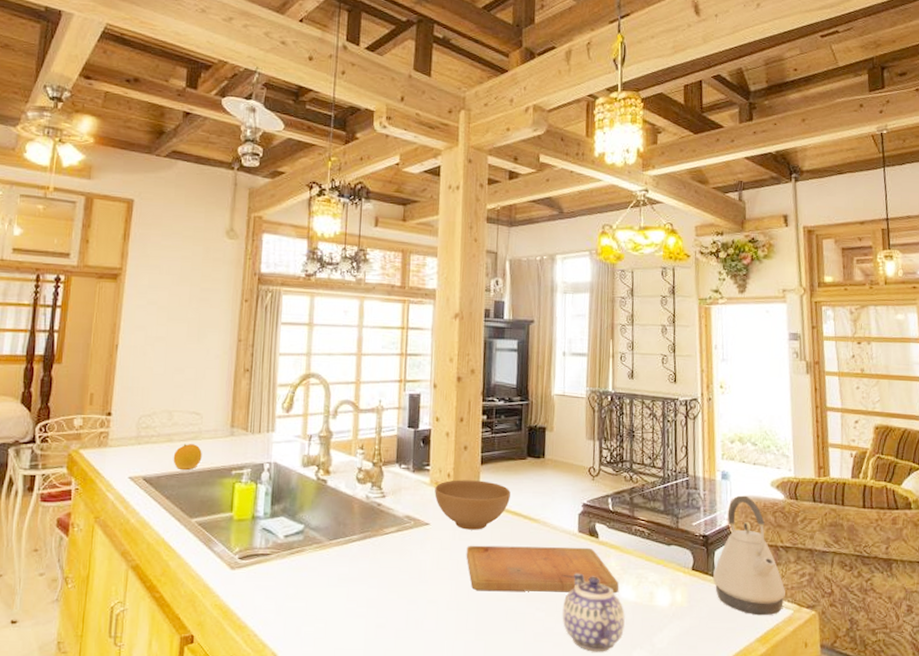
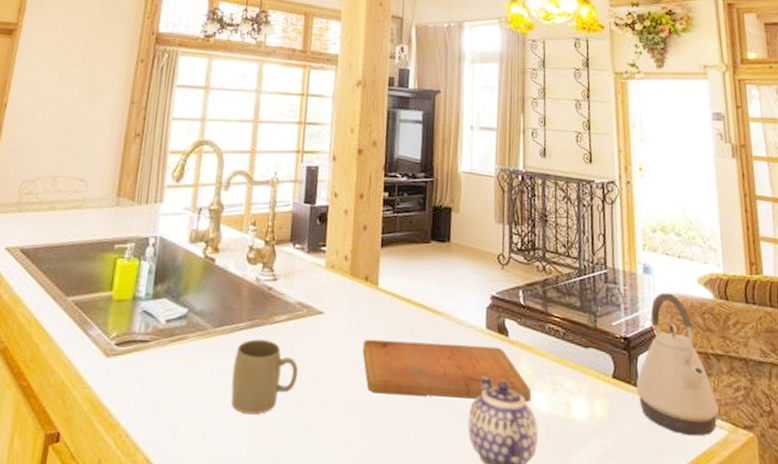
fruit: present [173,444,202,471] -> none [53,213,85,243]
mug: none [347,549,408,613] -> present [231,339,298,415]
bowl: present [434,480,510,530] -> none [330,263,412,322]

